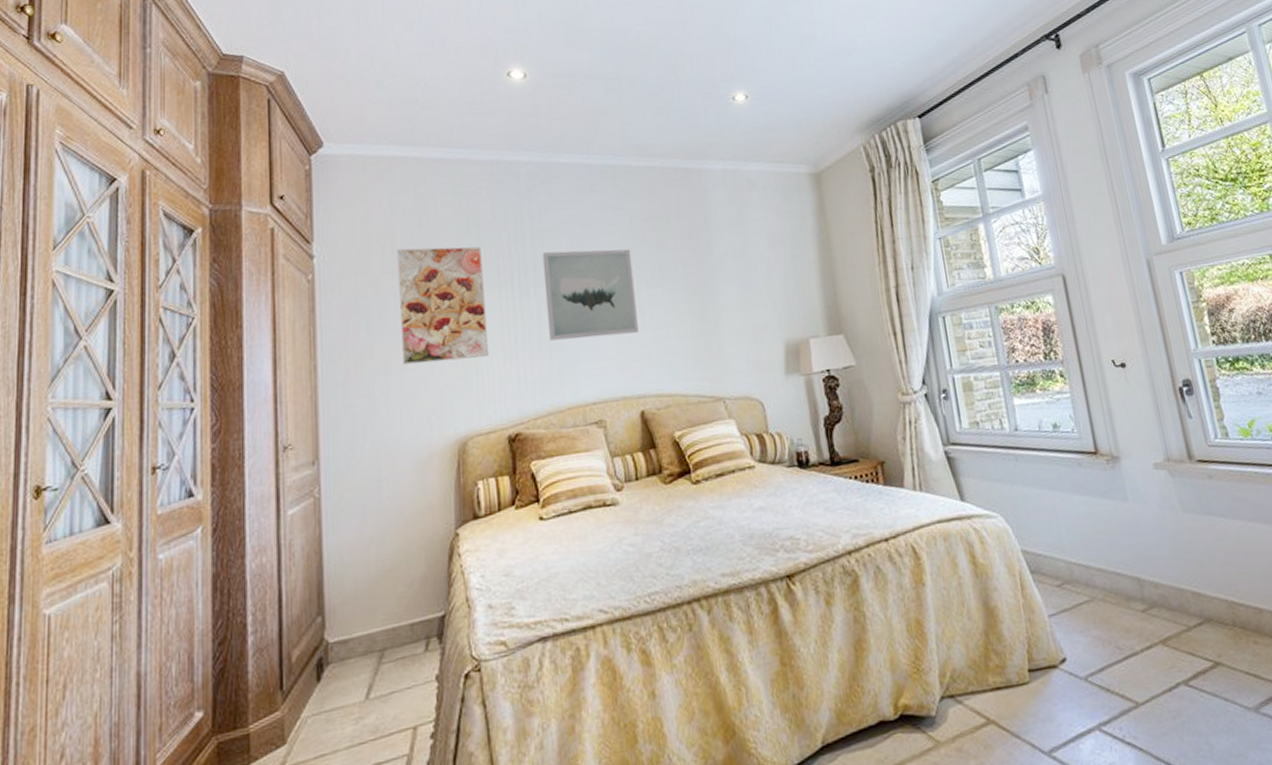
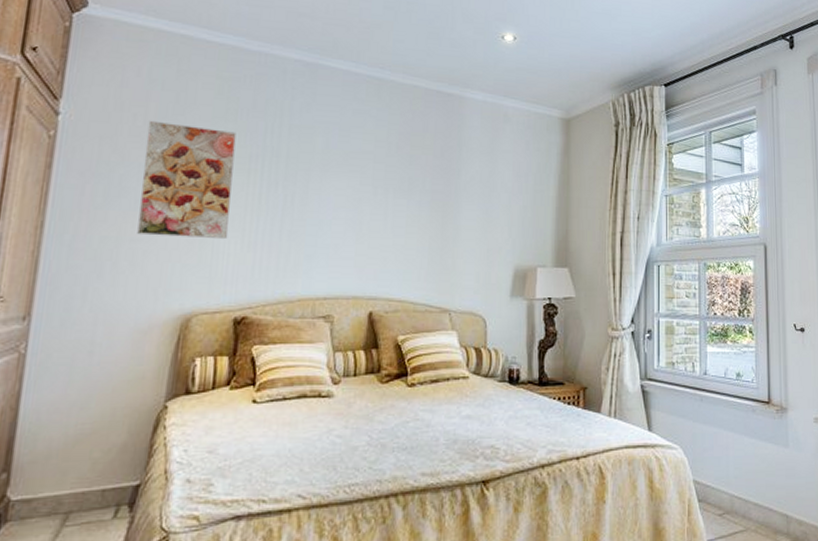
wall art: present [542,249,639,341] -> none [291,147,384,238]

